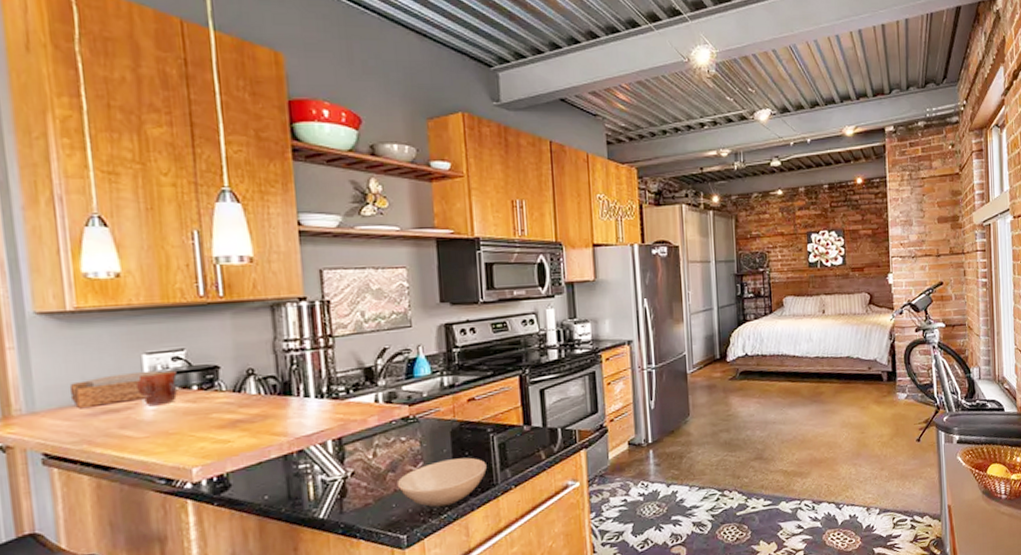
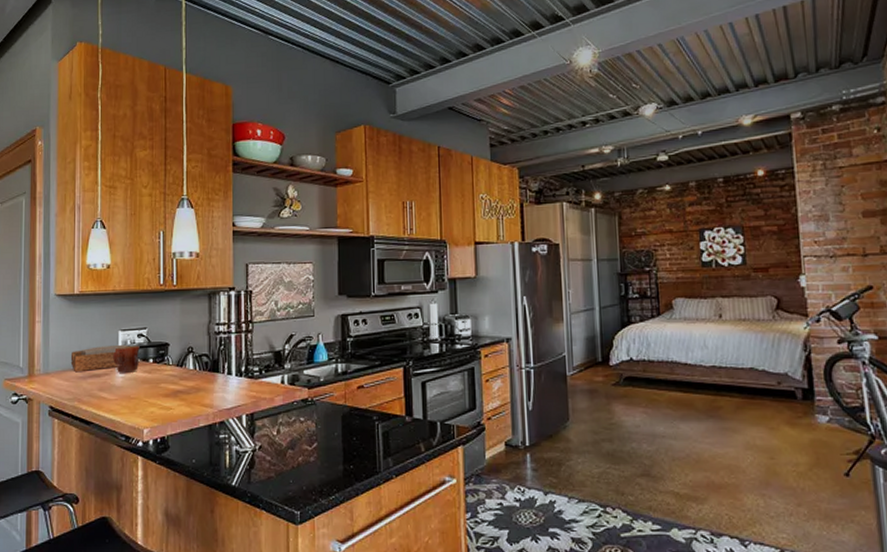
soup bowl: present [396,457,487,507] -> none [294,443,371,488]

